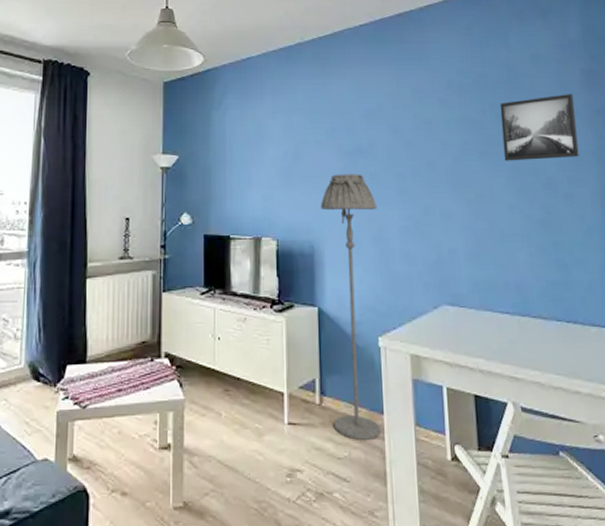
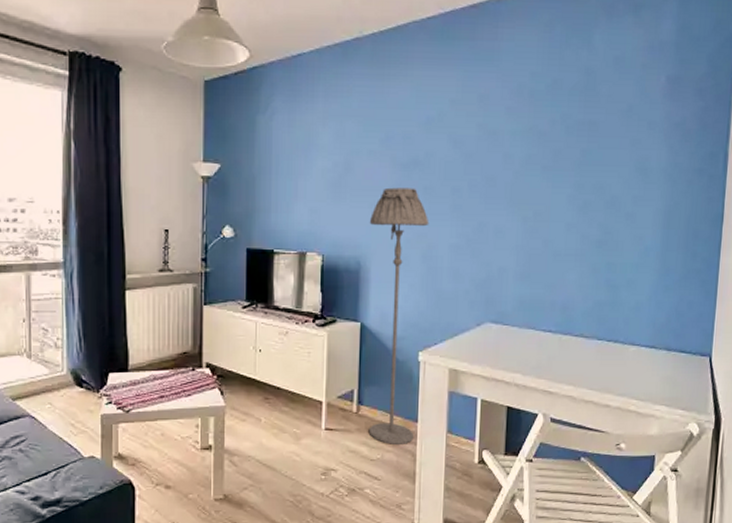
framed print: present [500,93,579,161] -> none [569,103,654,178]

